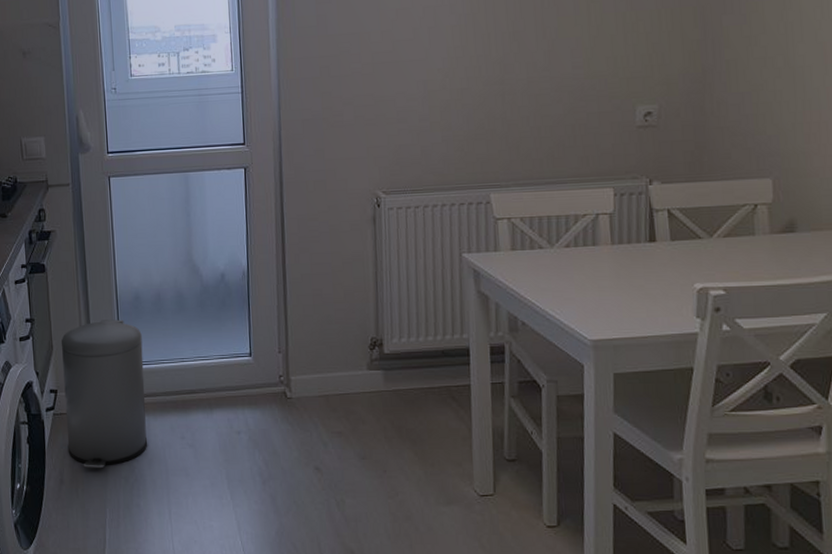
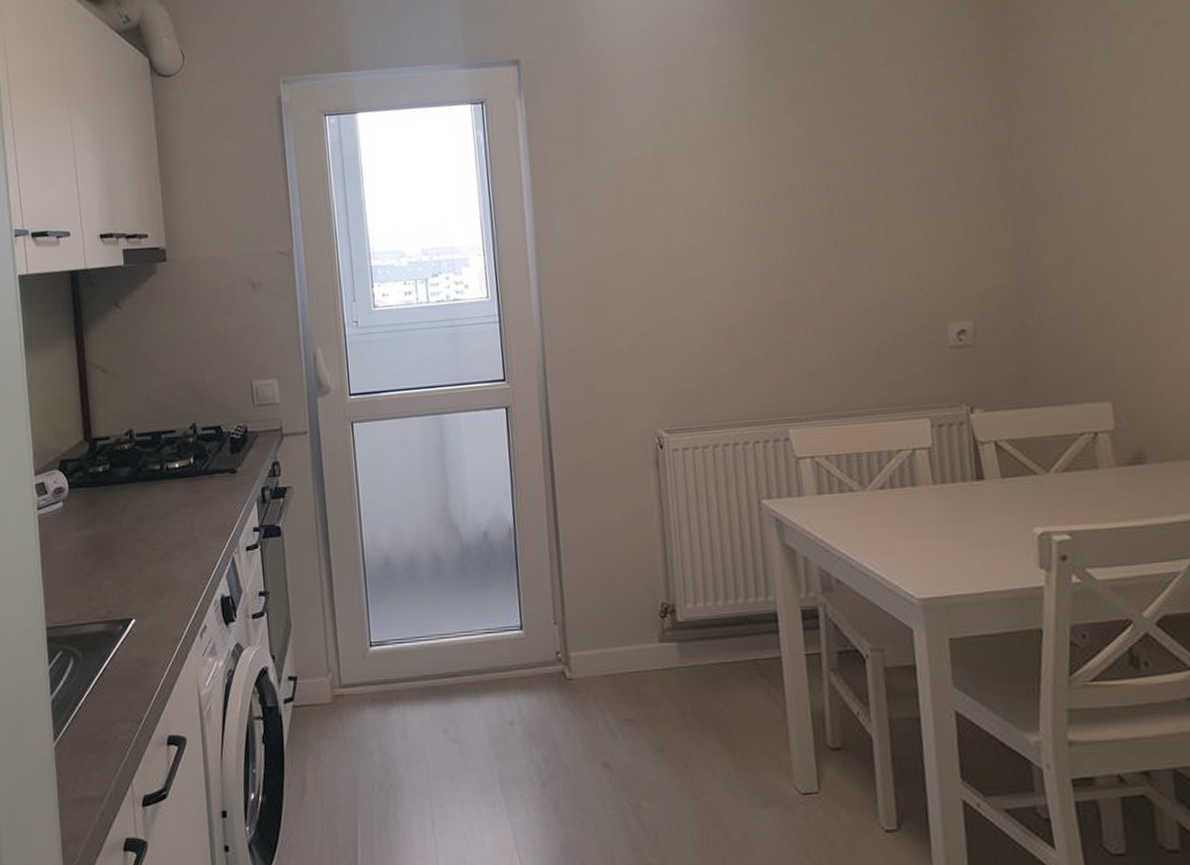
pedal bin: present [61,319,148,469] -> none [300,589,405,773]

